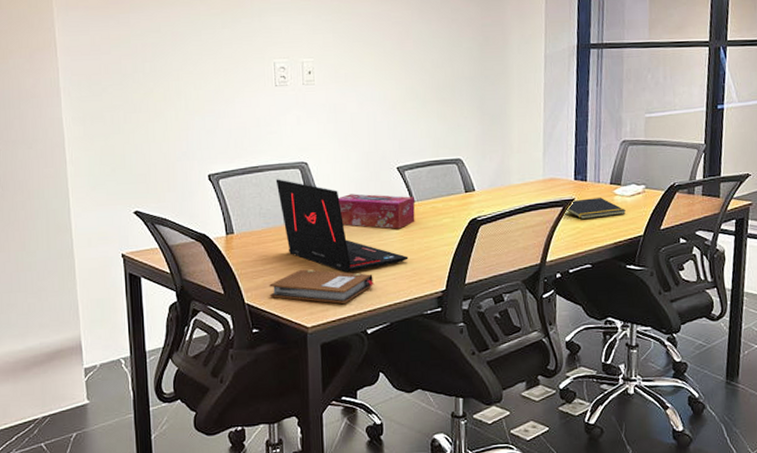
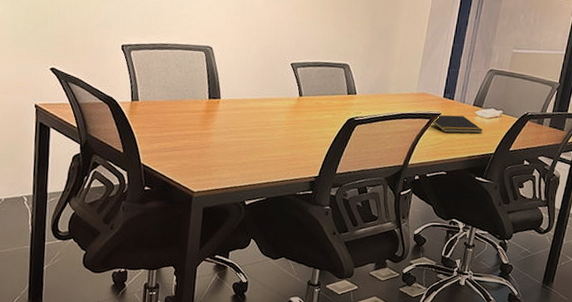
notebook: present [269,269,375,304] -> none [163,140,257,176]
laptop: present [275,179,409,273] -> none [182,58,290,150]
tissue box: present [338,193,415,229] -> none [235,81,302,118]

